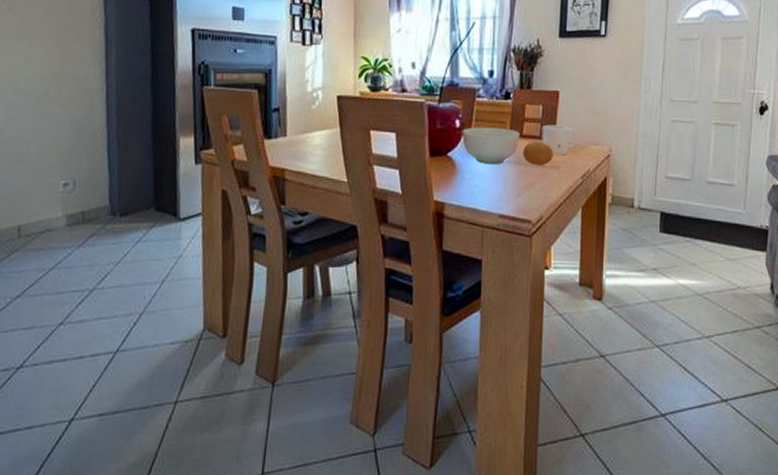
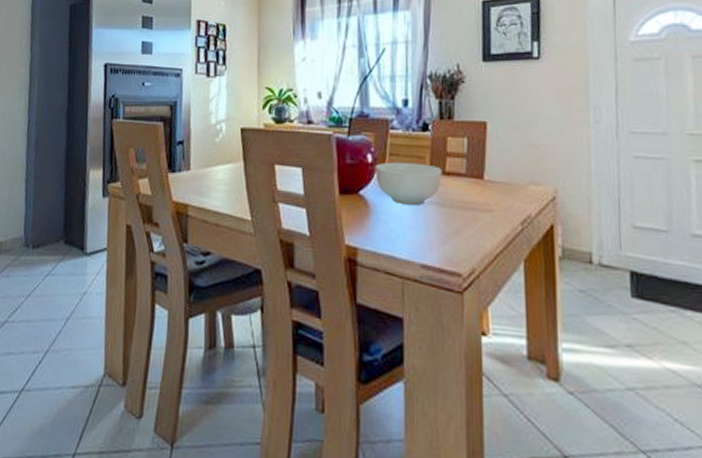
fruit: present [523,141,553,166] -> none [447,179,484,208]
mug: present [542,124,578,156] -> none [468,160,513,197]

